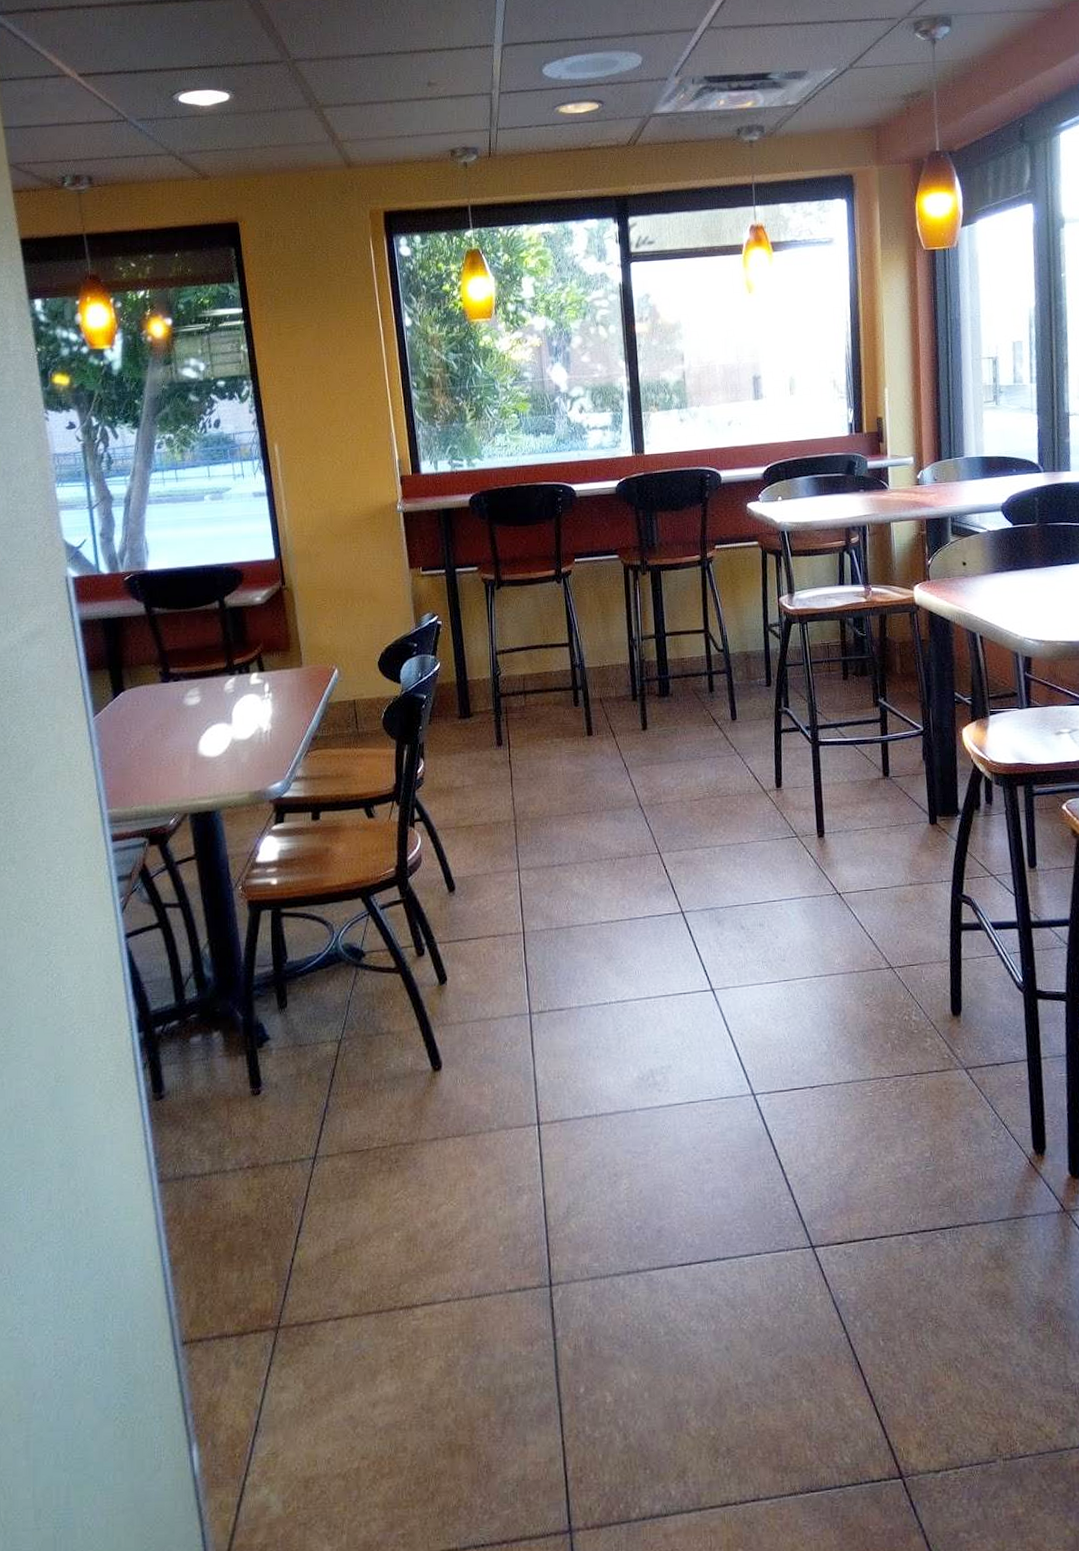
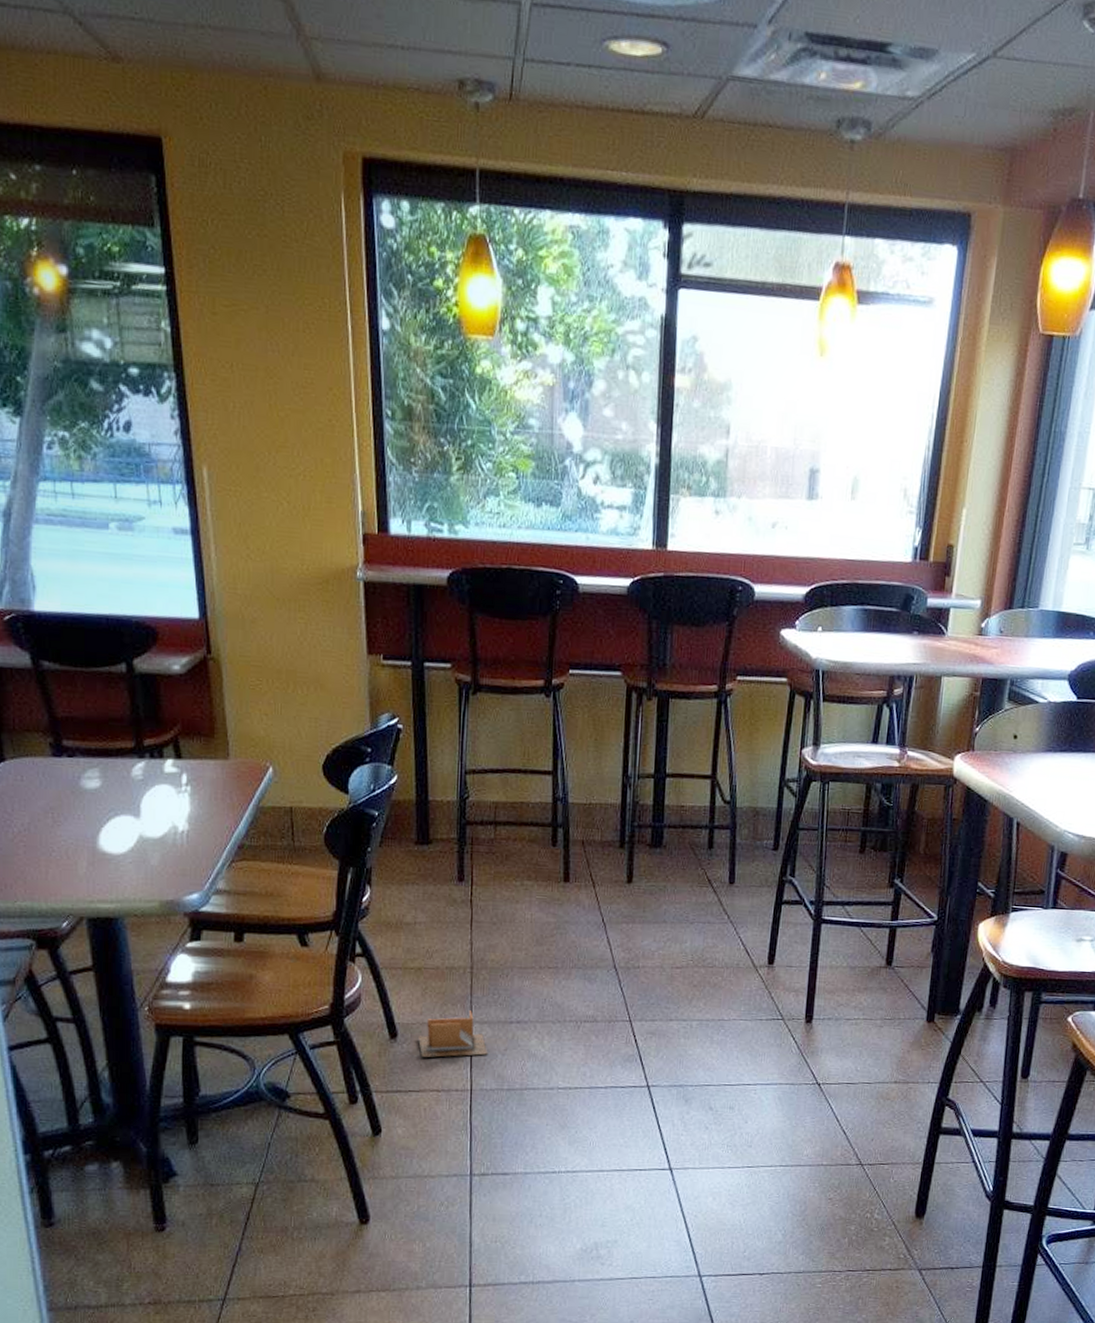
cardboard box: none [474,859,536,907] -> present [418,1010,488,1058]

